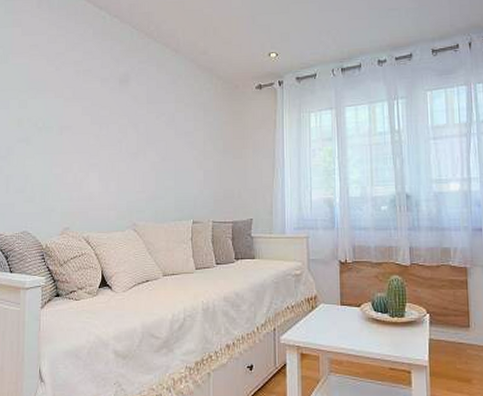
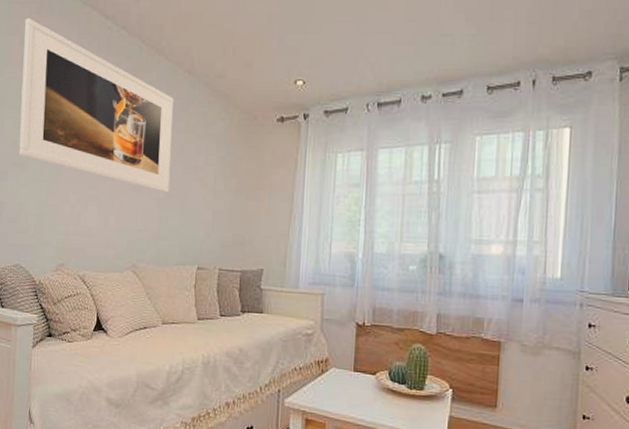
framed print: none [24,11,164,156] -> present [19,17,174,192]

